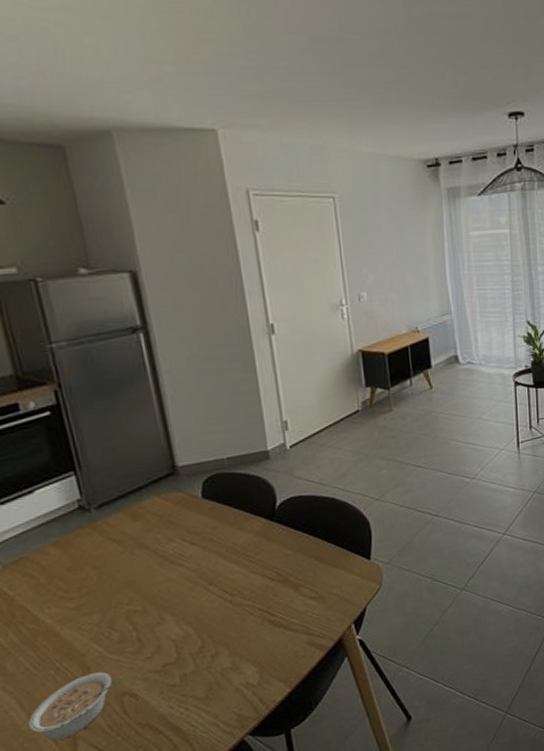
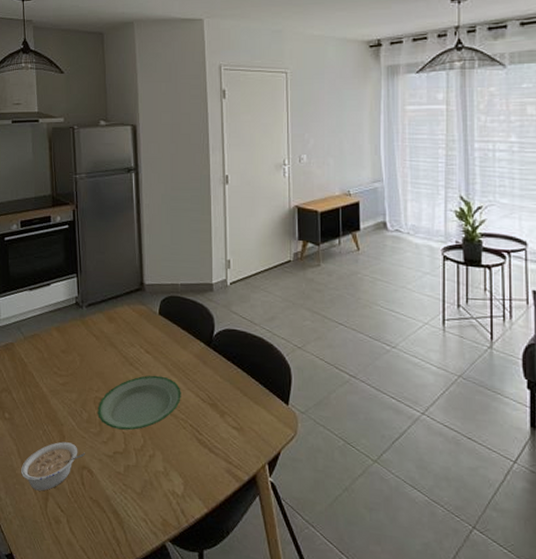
plate: none [132,565,244,640] -> present [97,375,181,431]

